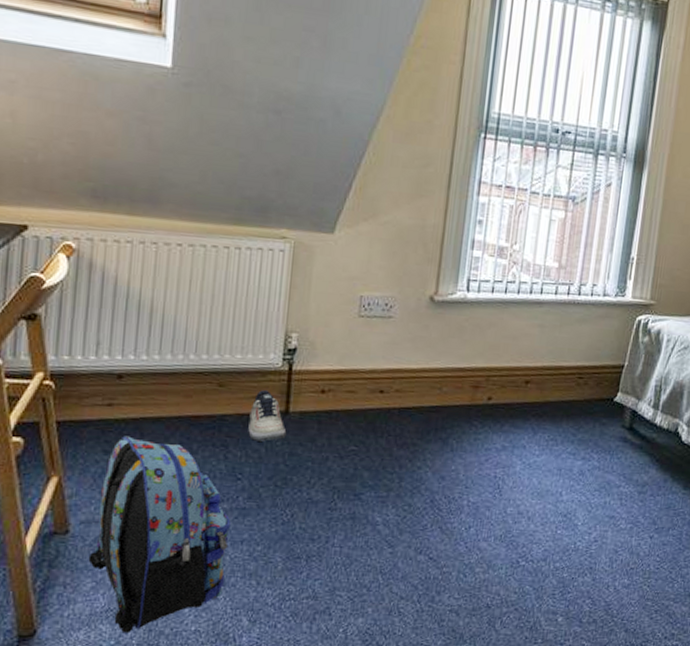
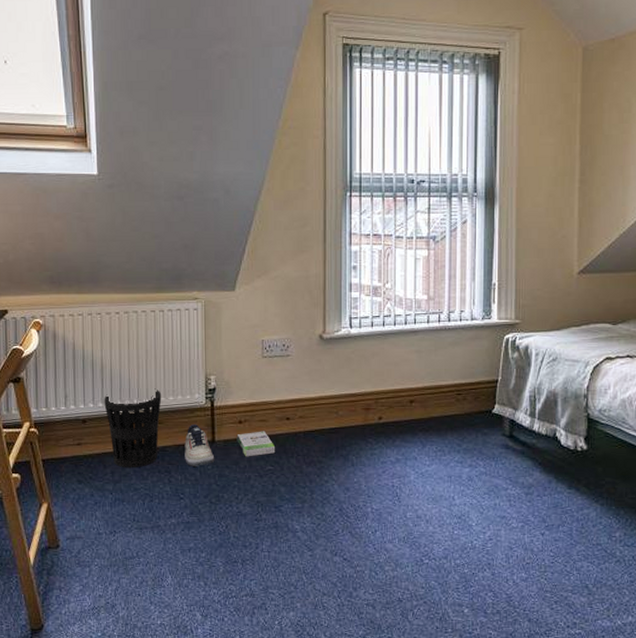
backpack: present [88,436,231,633] -> none [75,468,179,627]
wastebasket: none [149,342,227,439] -> present [104,388,162,468]
box: none [316,404,363,434] -> present [236,431,276,457]

